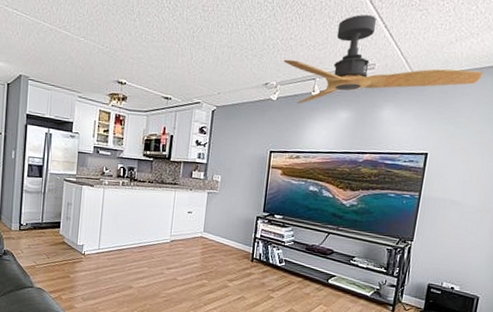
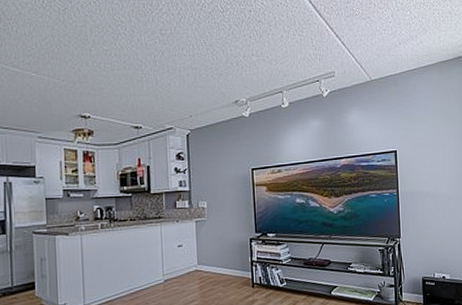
ceiling fan: present [283,15,484,104] -> none [249,27,428,118]

